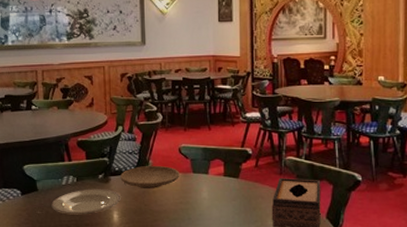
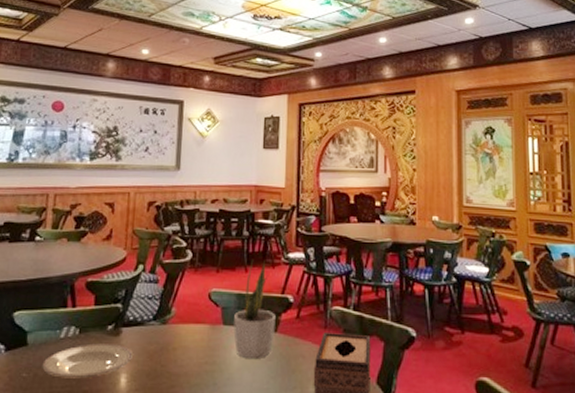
plate: present [120,165,180,188] -> none [134,314,208,344]
potted plant: none [202,120,237,199] -> present [233,260,276,358]

